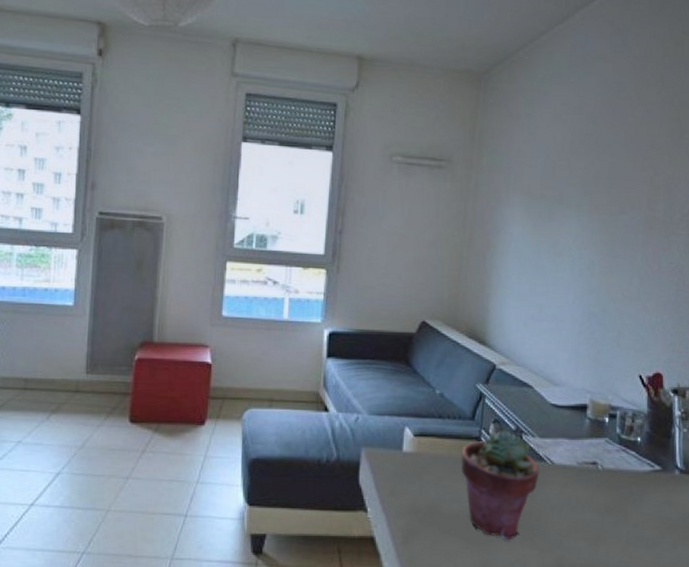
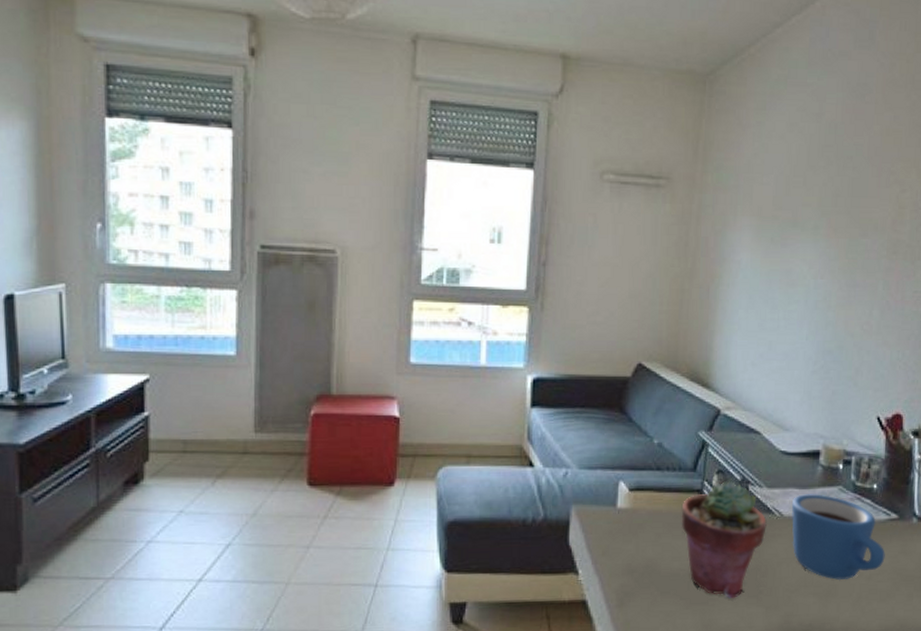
mug: none [562,444,650,526] -> present [791,494,885,580]

